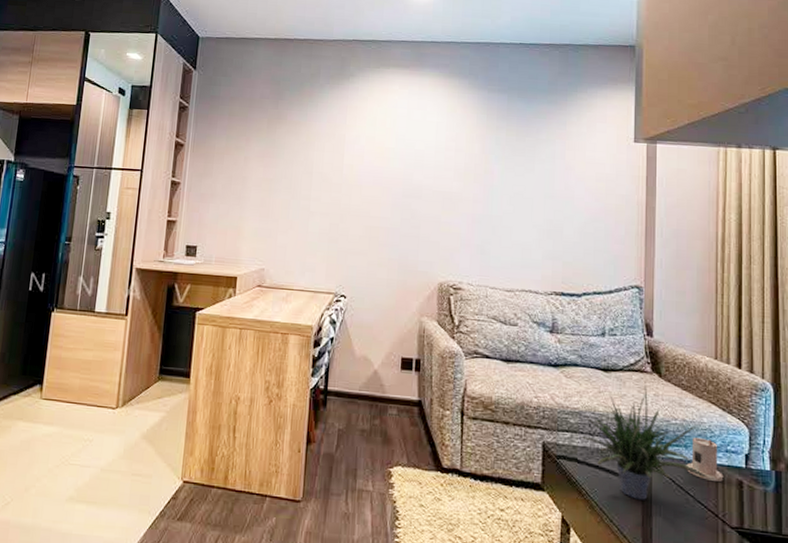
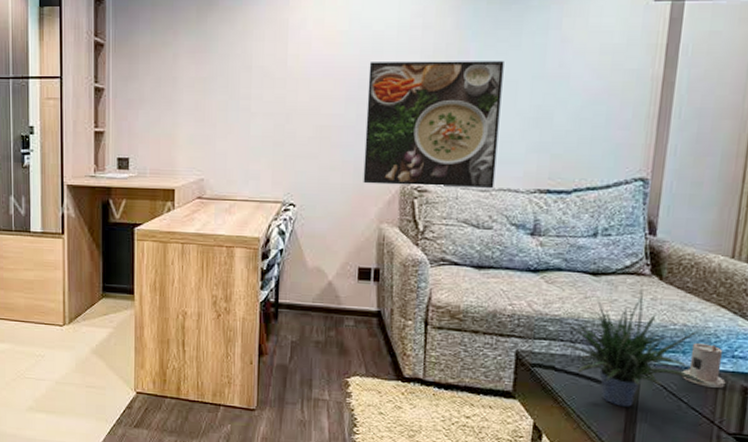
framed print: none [406,175,522,290] -> present [363,61,504,189]

